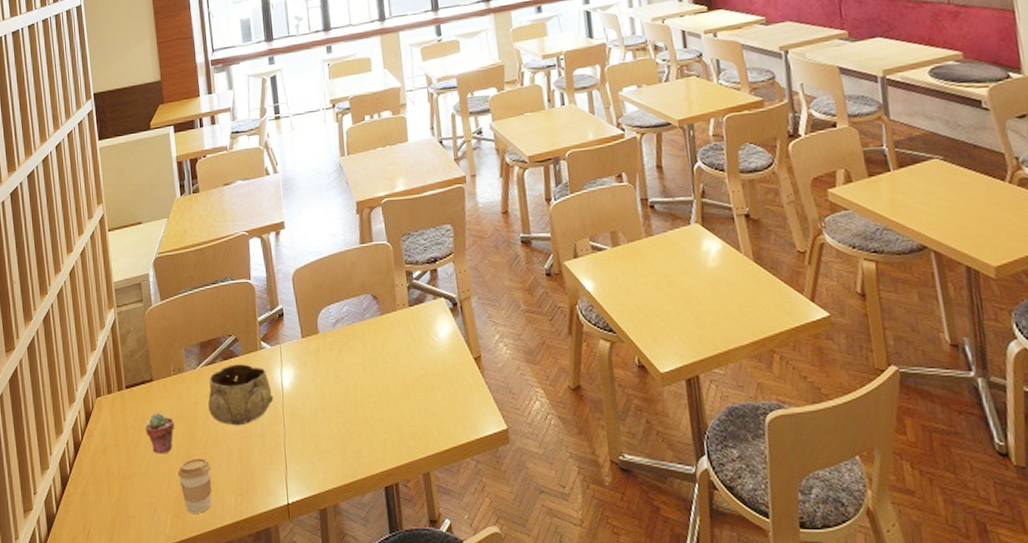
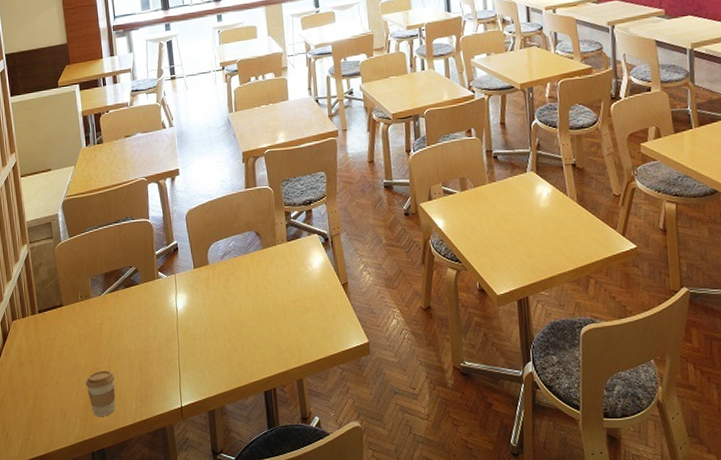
potted succulent: present [145,413,175,454] -> none [56,333,83,368]
decorative bowl: present [207,364,274,426] -> none [111,291,169,343]

